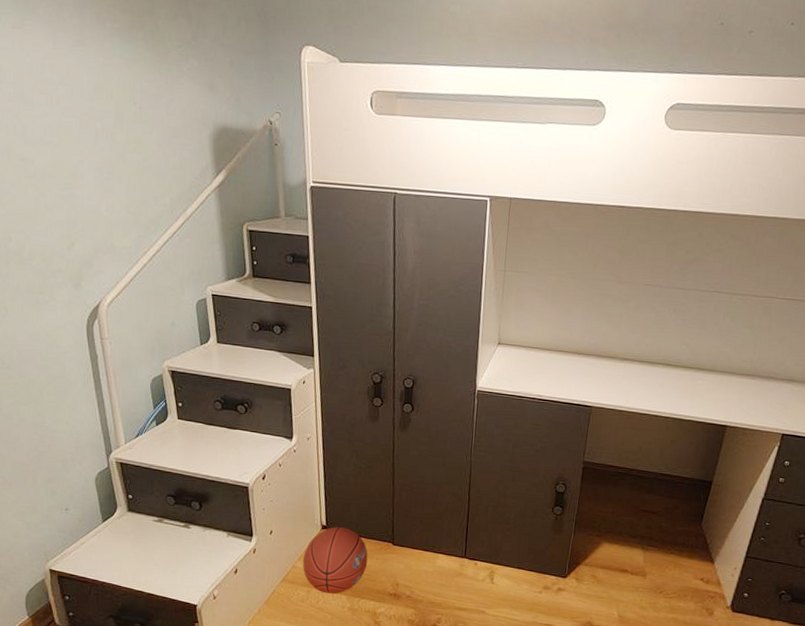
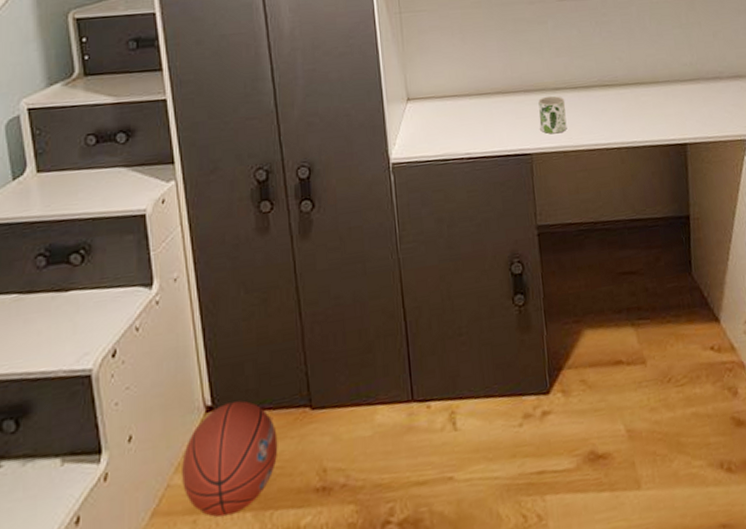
mug: none [603,363,630,396] -> present [538,95,567,135]

